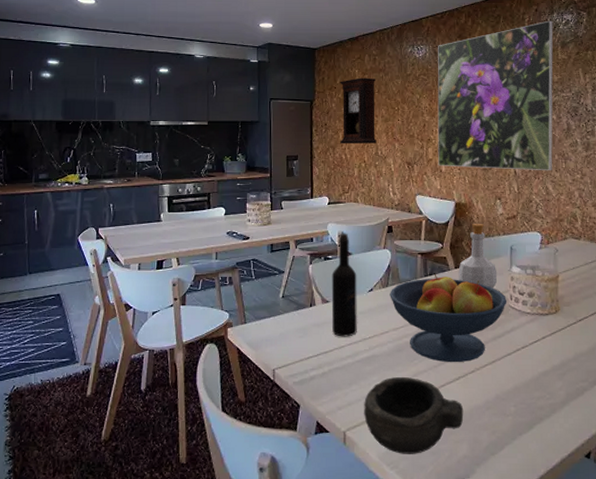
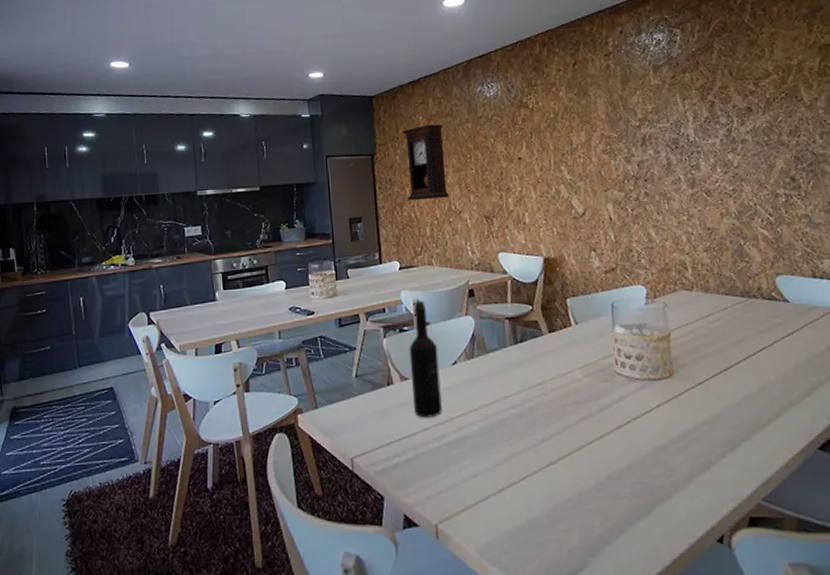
bowl: present [364,377,464,454] -> none [456,459,571,547]
fruit bowl: present [390,273,508,363] -> none [476,339,613,441]
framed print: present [437,20,554,171] -> none [510,42,654,218]
bottle: present [458,223,498,289] -> none [552,279,599,353]

